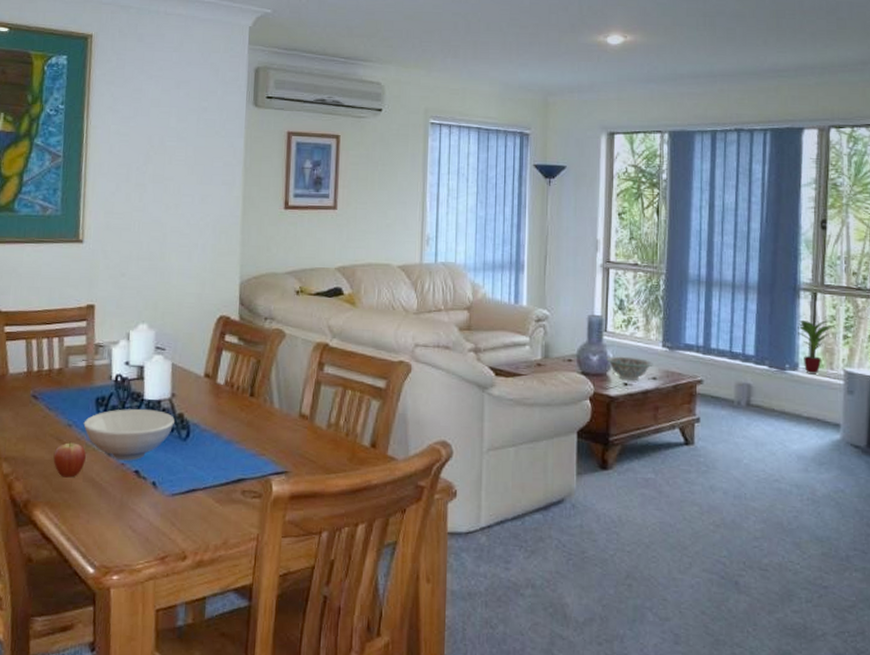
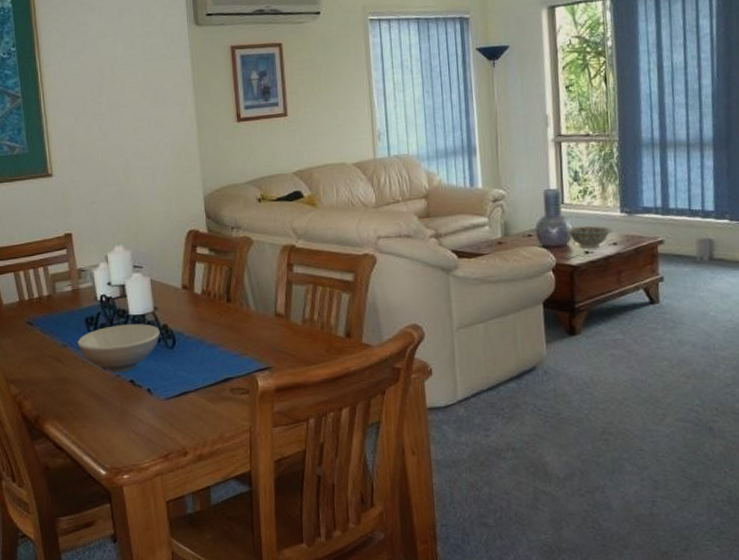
fruit: present [53,441,86,478] -> none [54,360,84,393]

